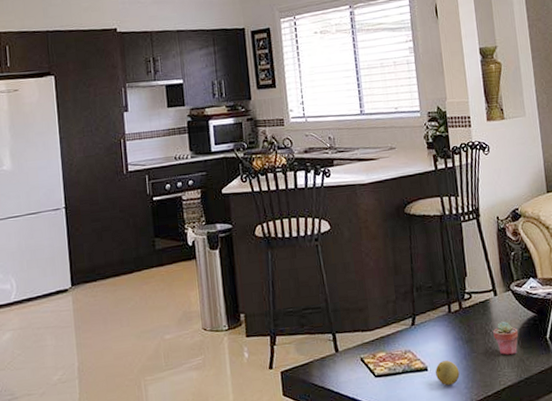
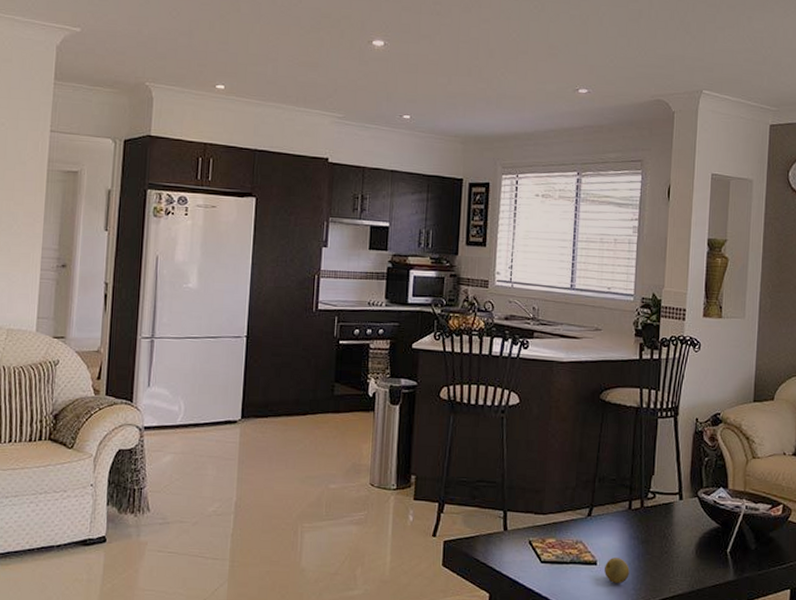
potted succulent: present [493,321,519,356] -> none [671,528,699,563]

